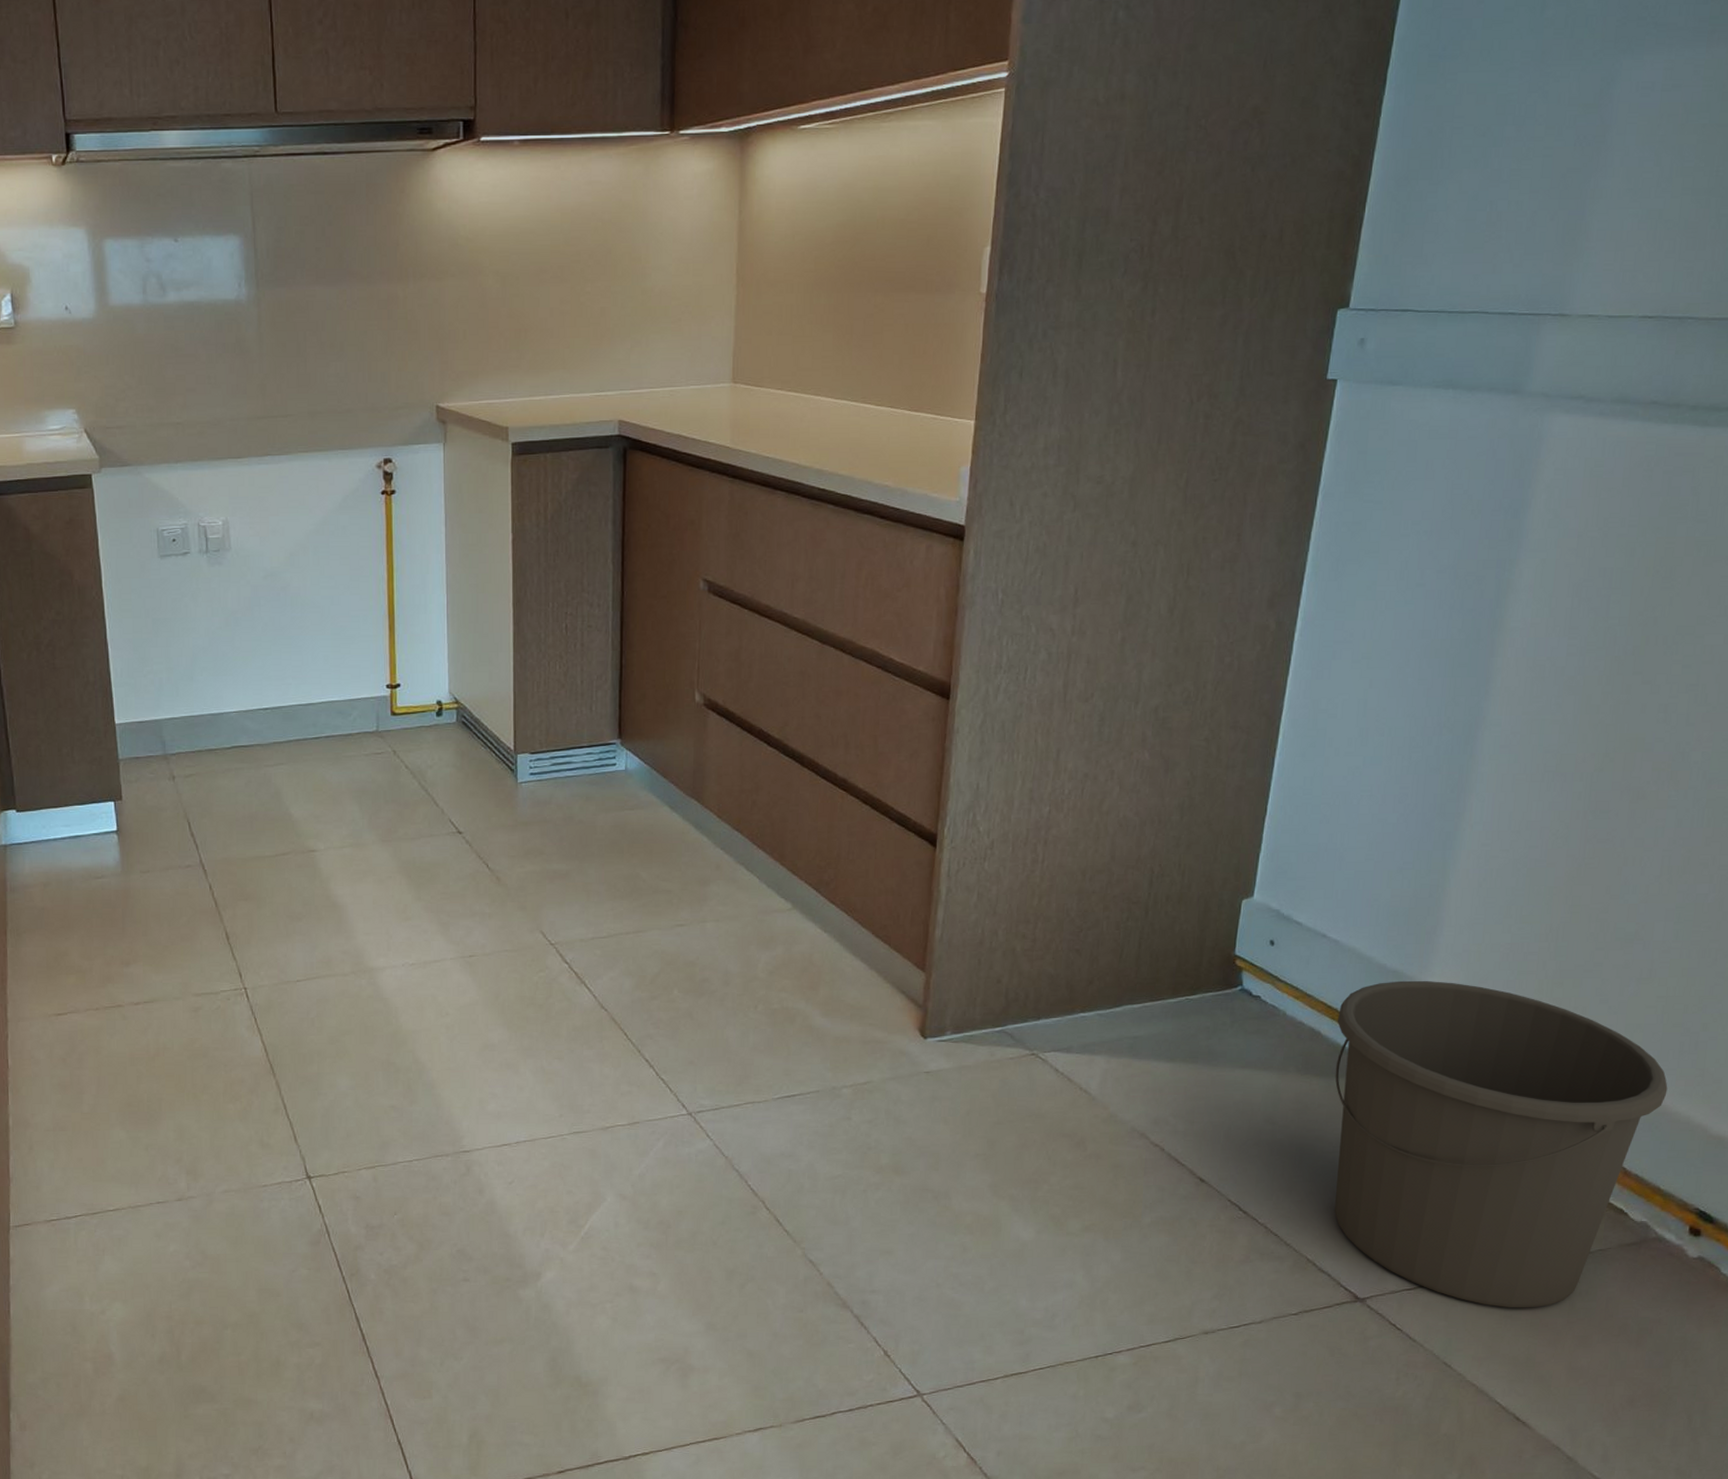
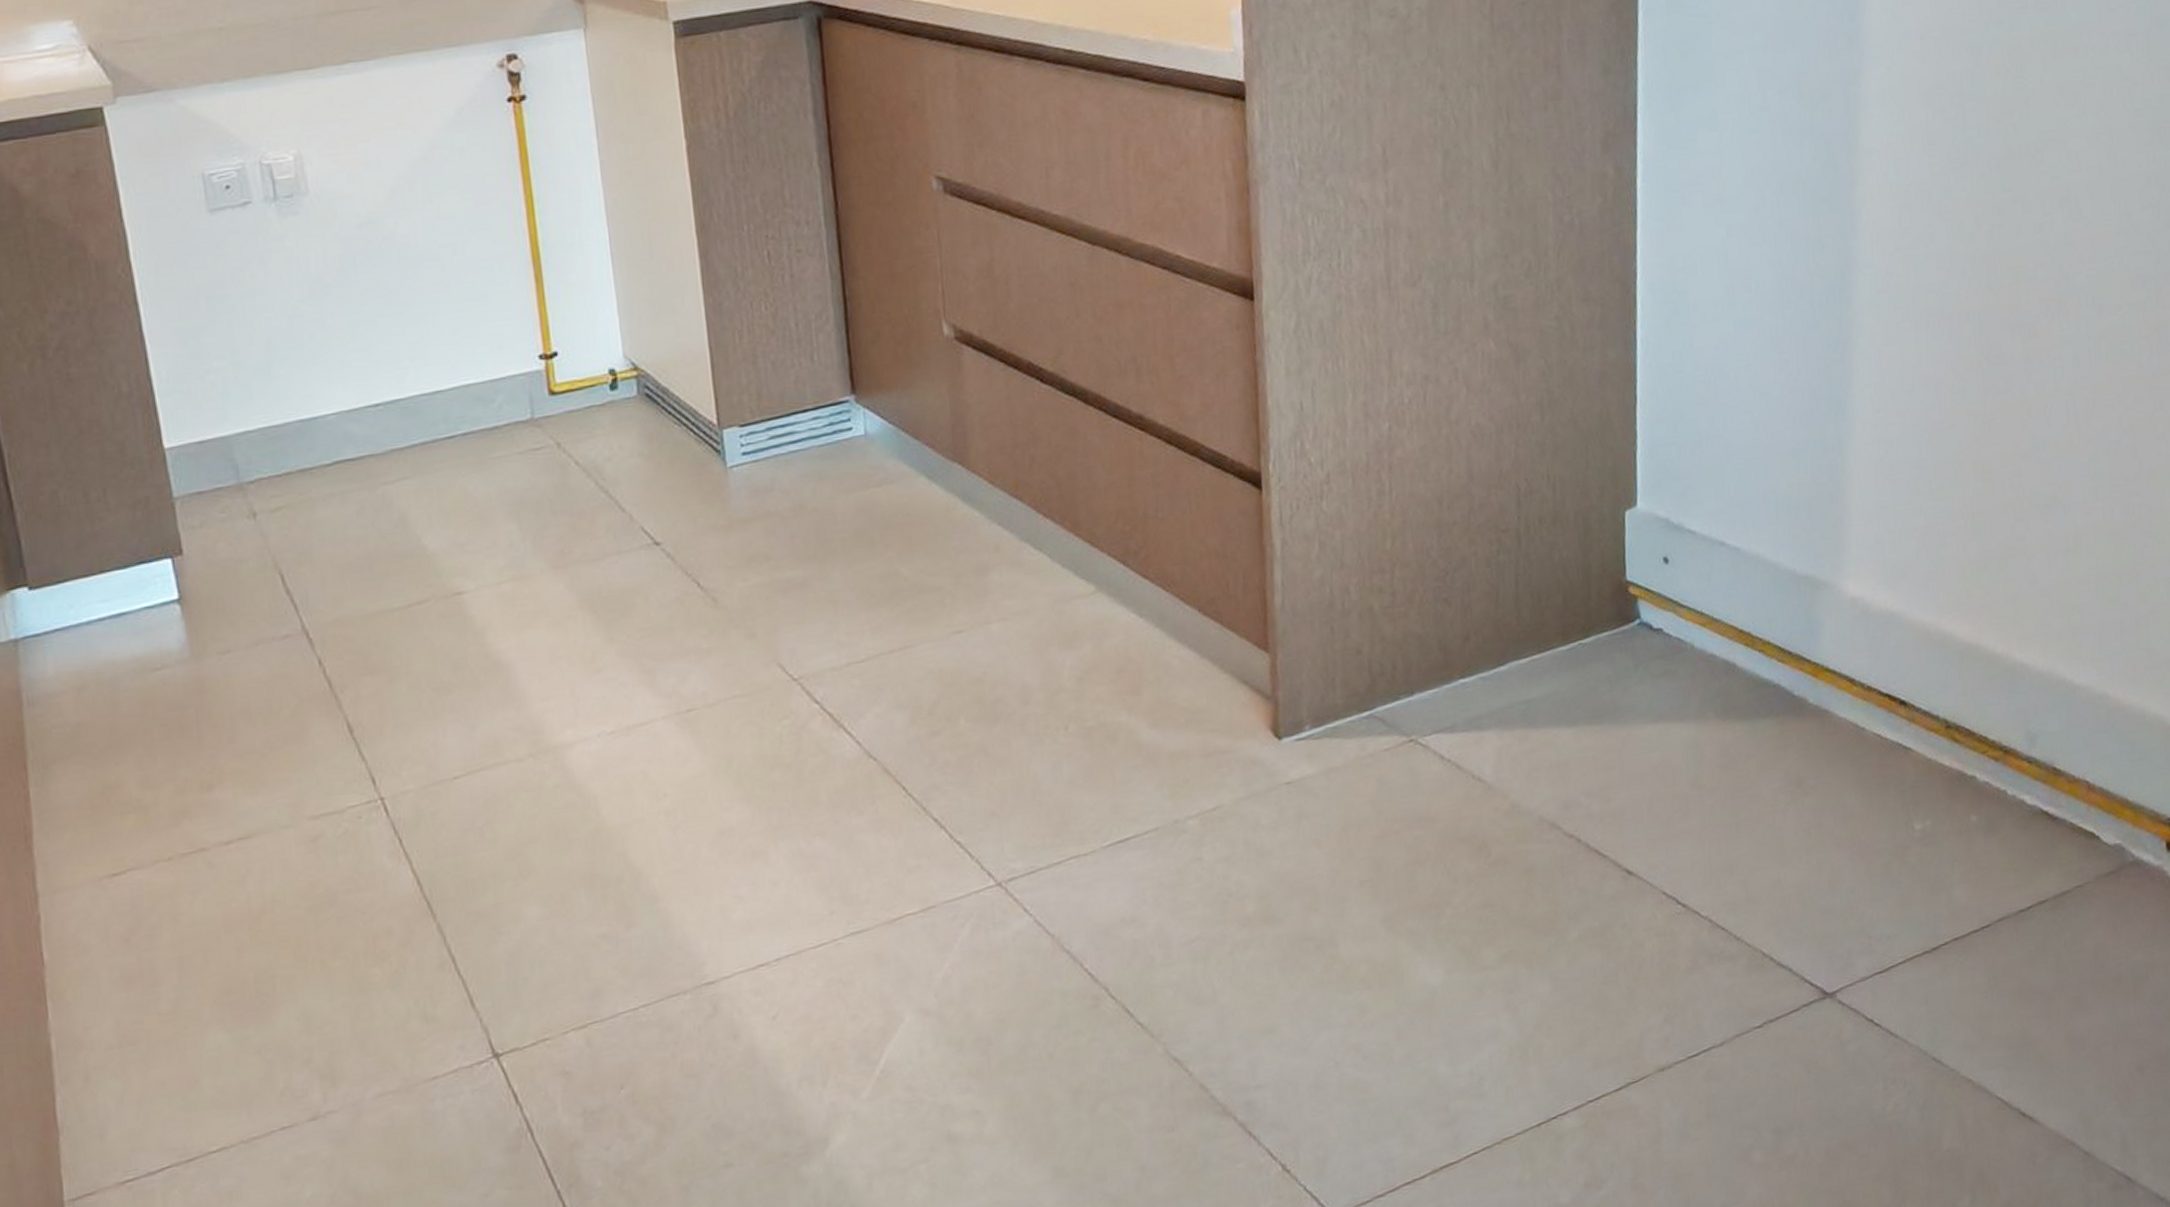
bucket: present [1334,980,1668,1308] -> none [1752,581,2117,978]

